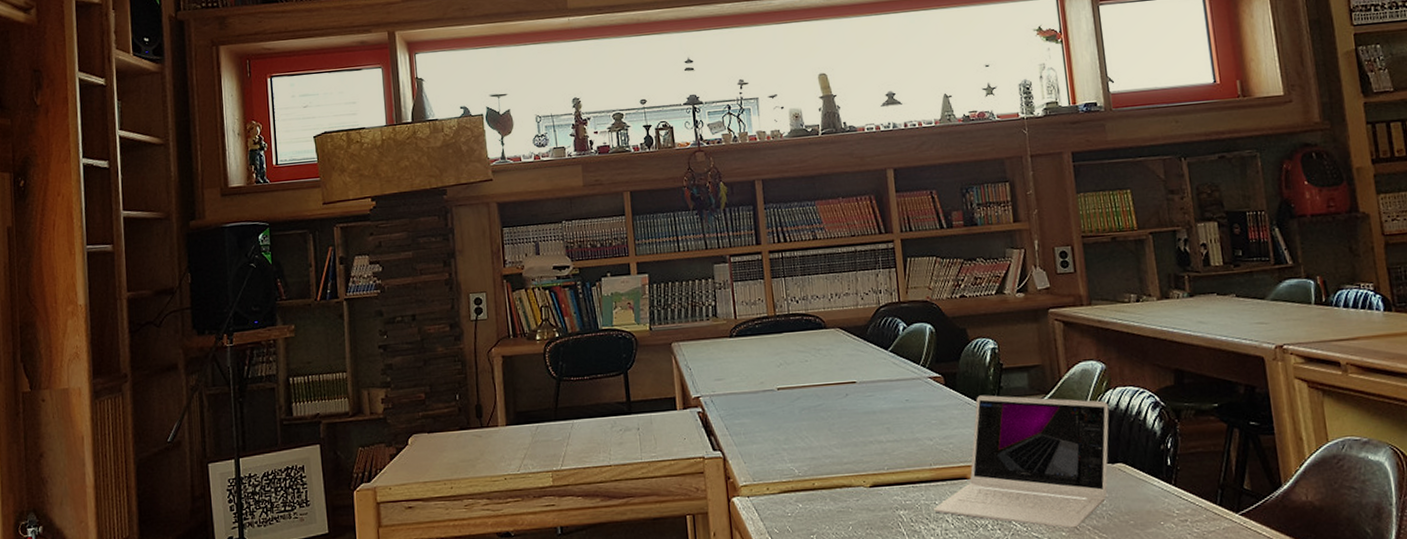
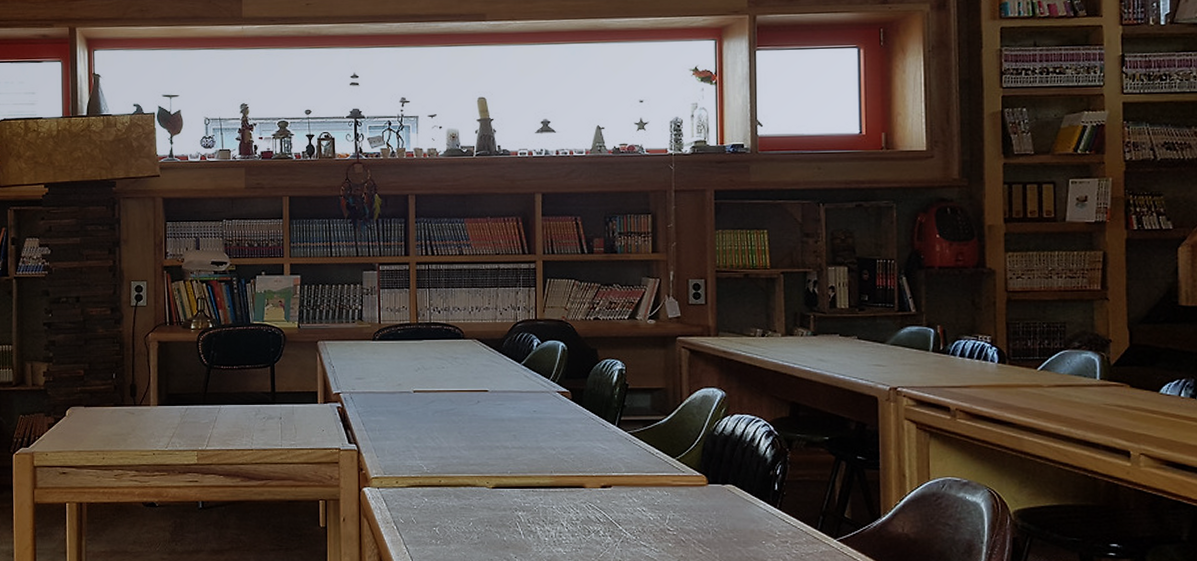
laptop: present [934,395,1110,529] -> none [550,412,725,540]

